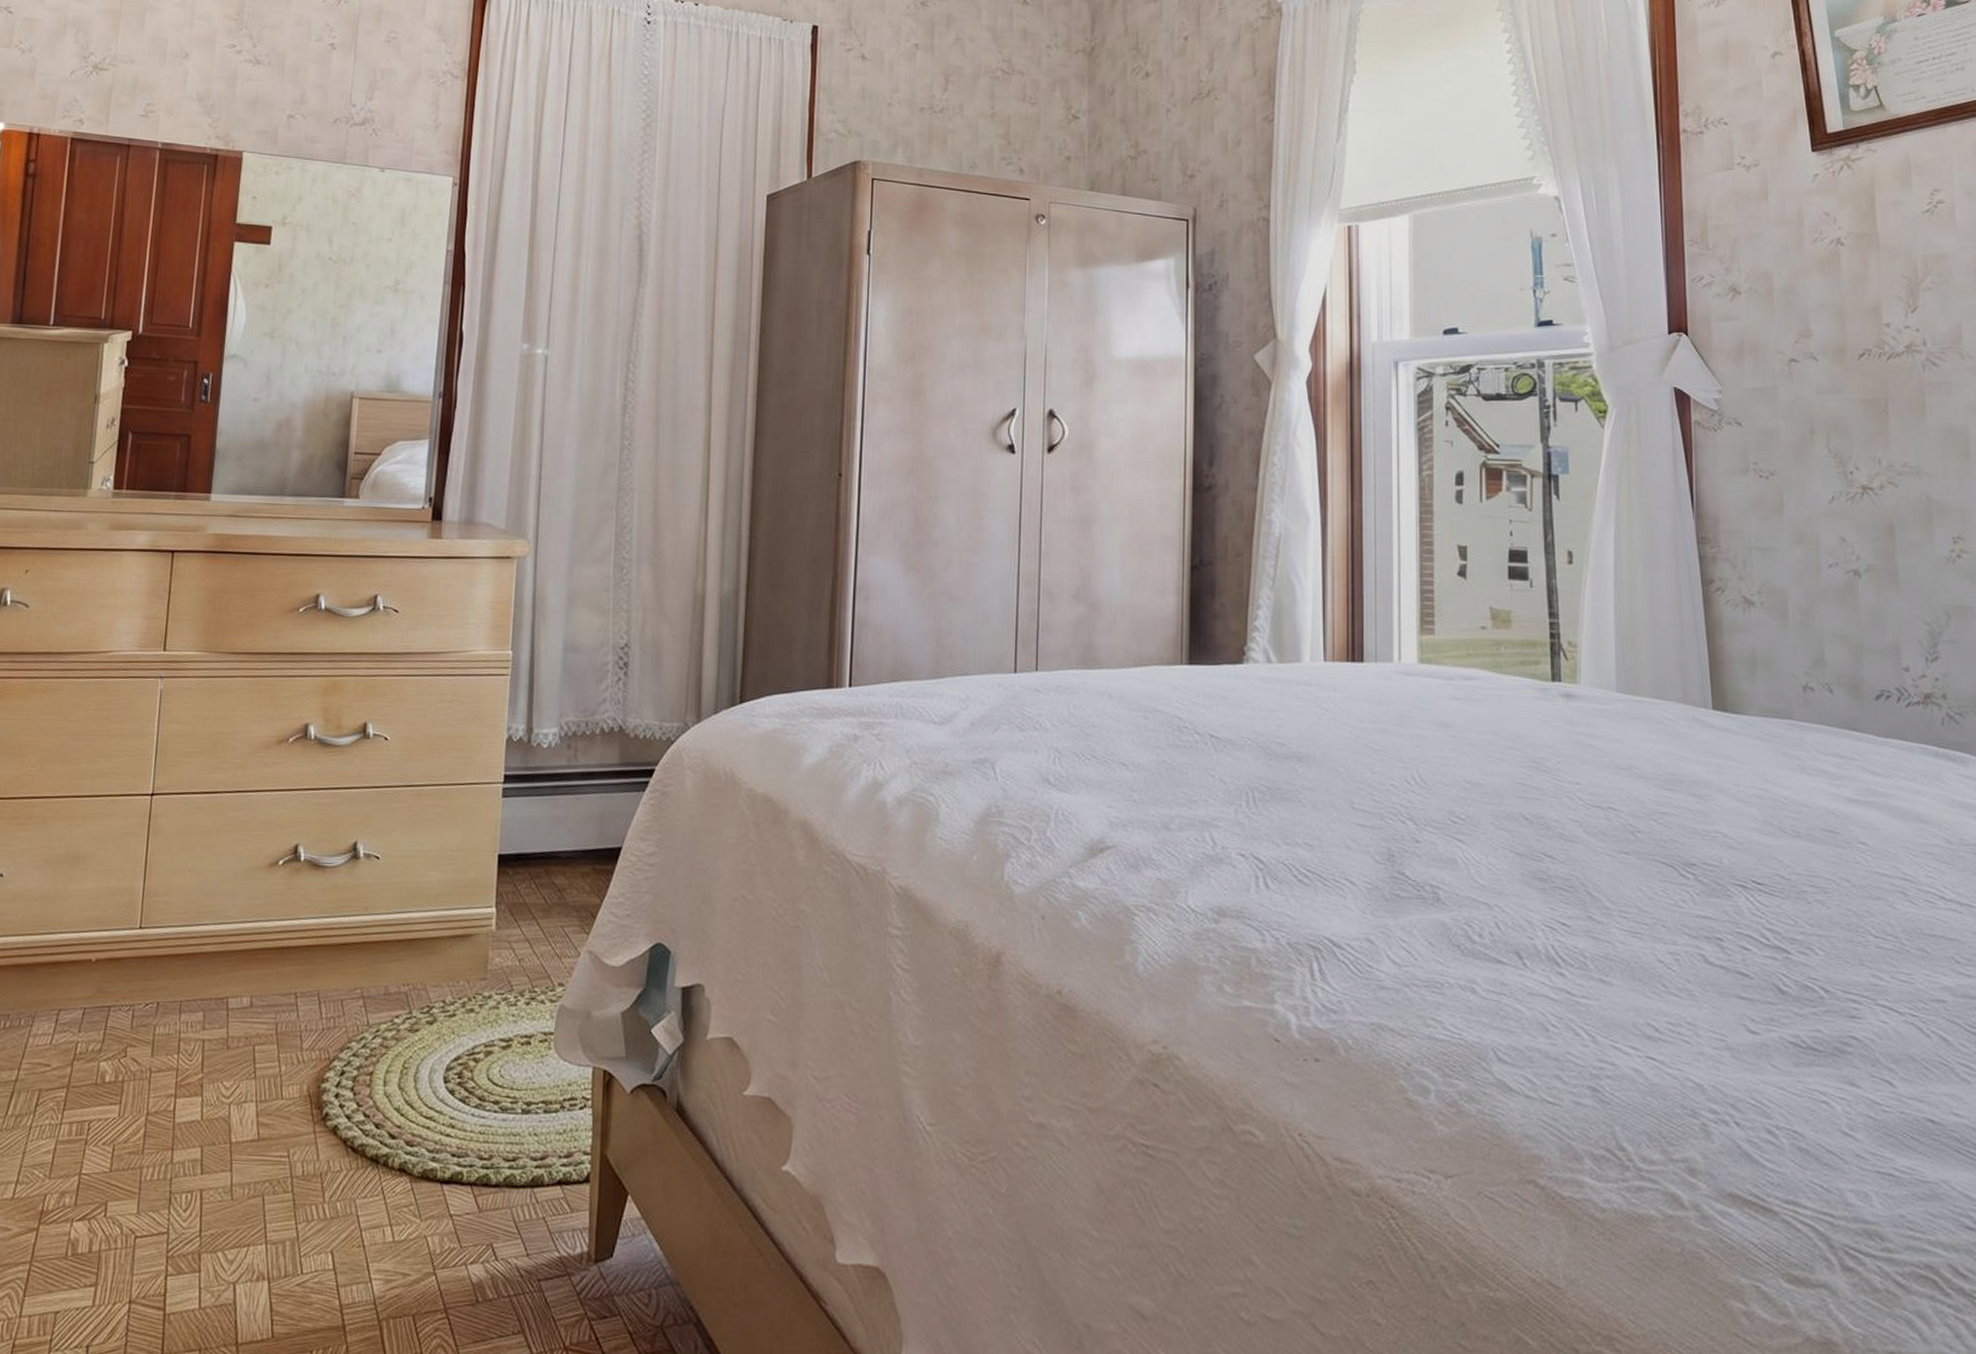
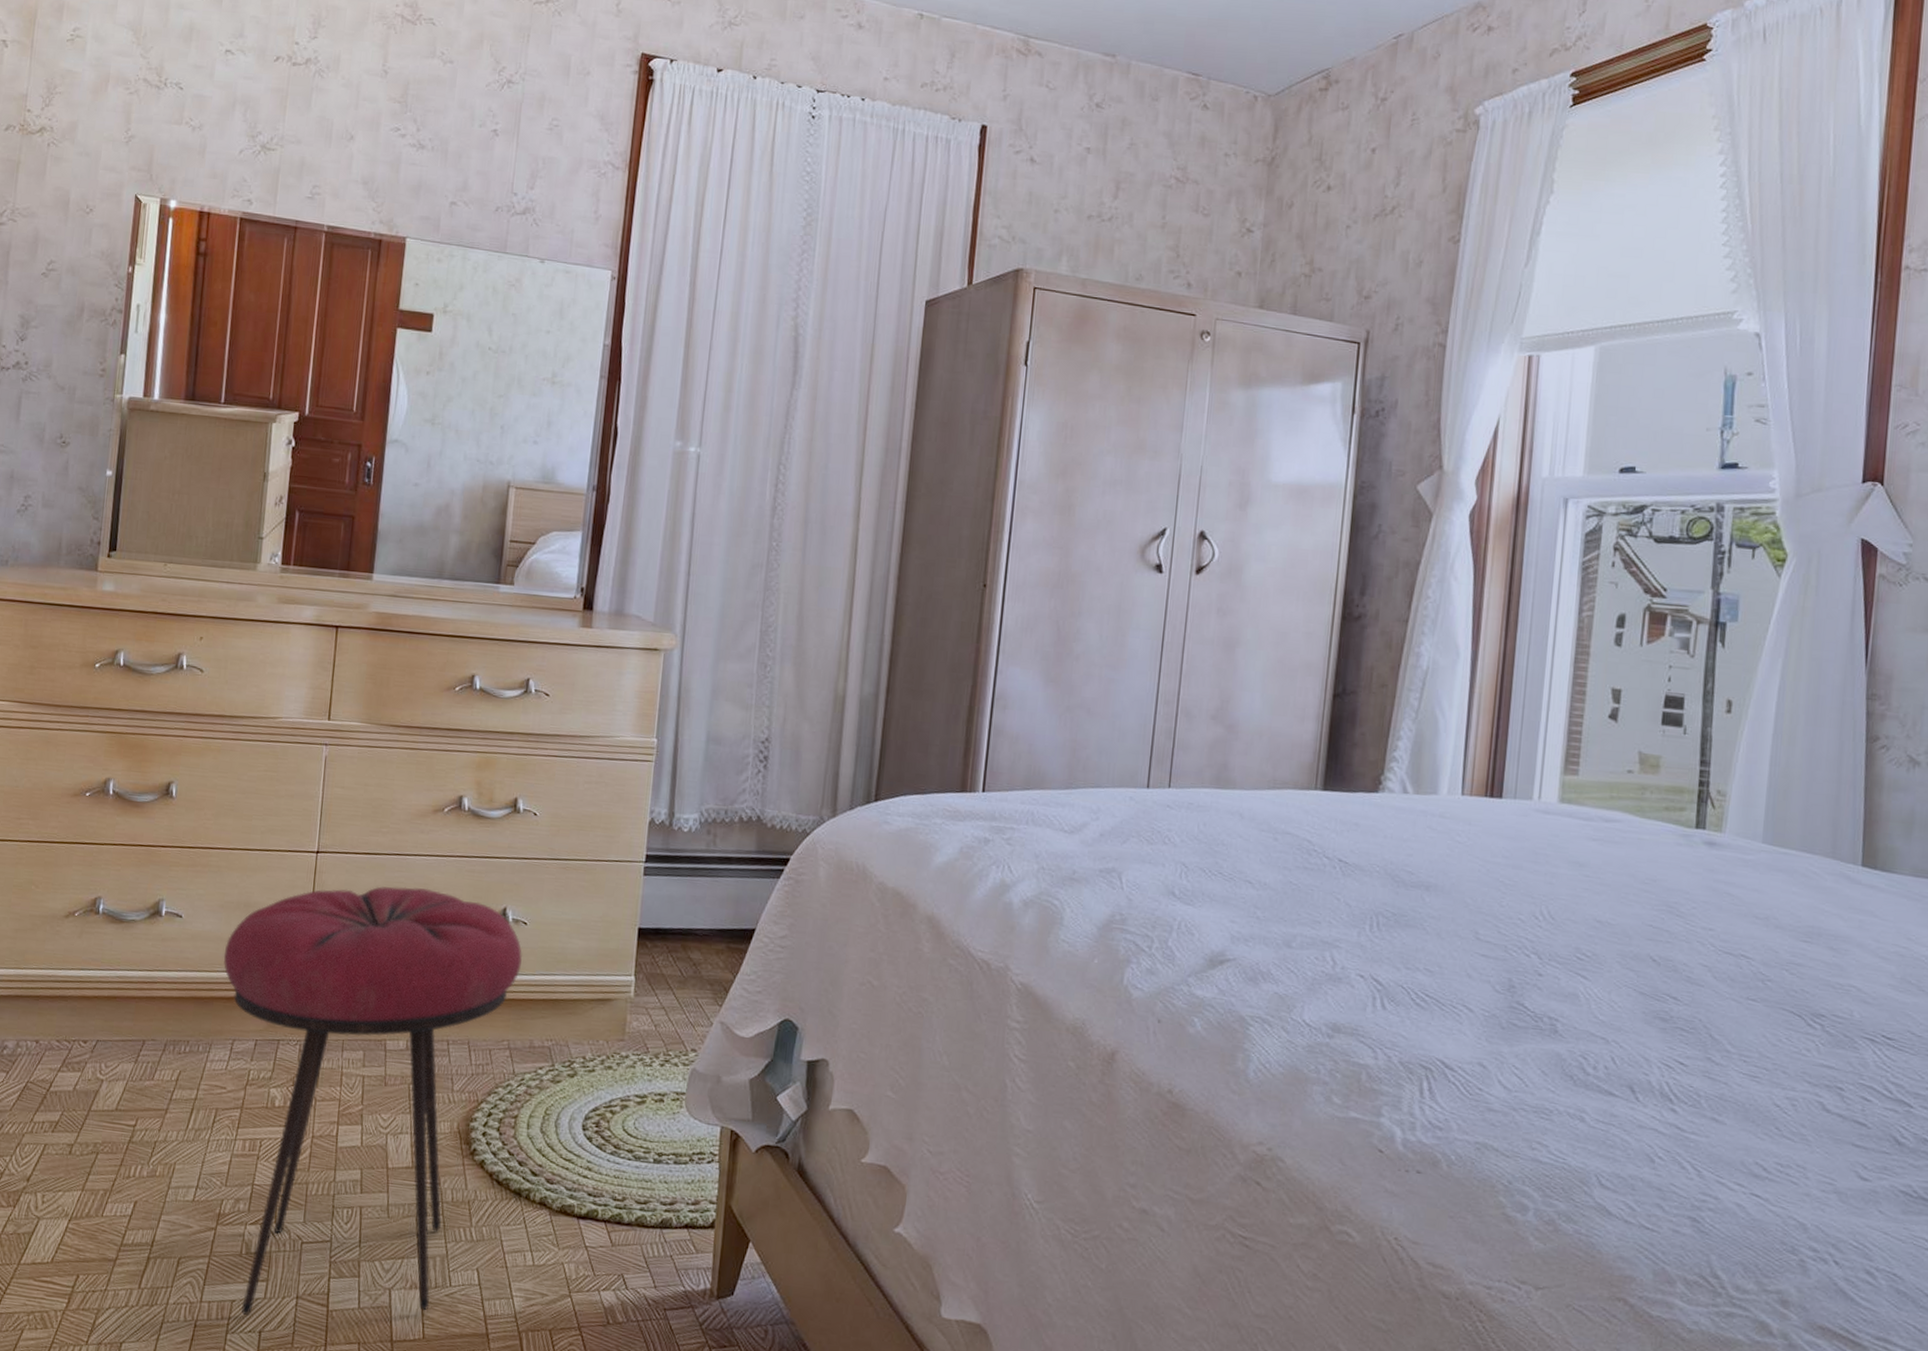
stool: none [48,826,375,1329] -> present [223,886,522,1316]

